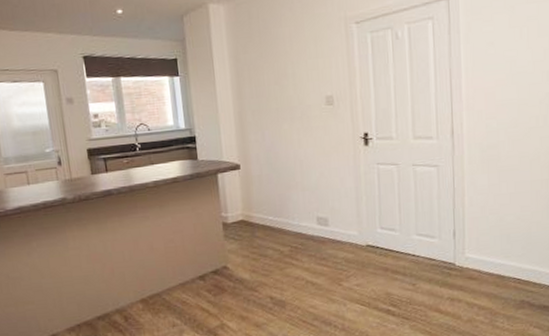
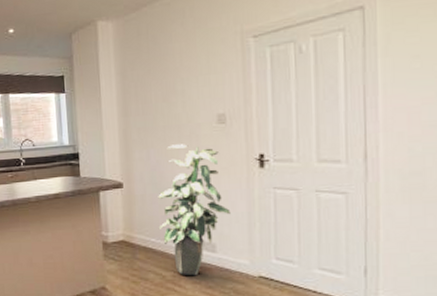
indoor plant: none [274,125,340,250] -> present [158,144,231,276]

